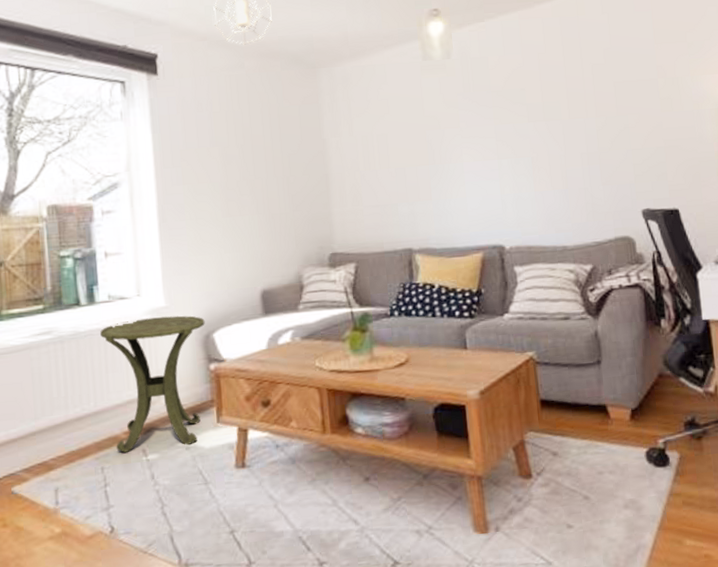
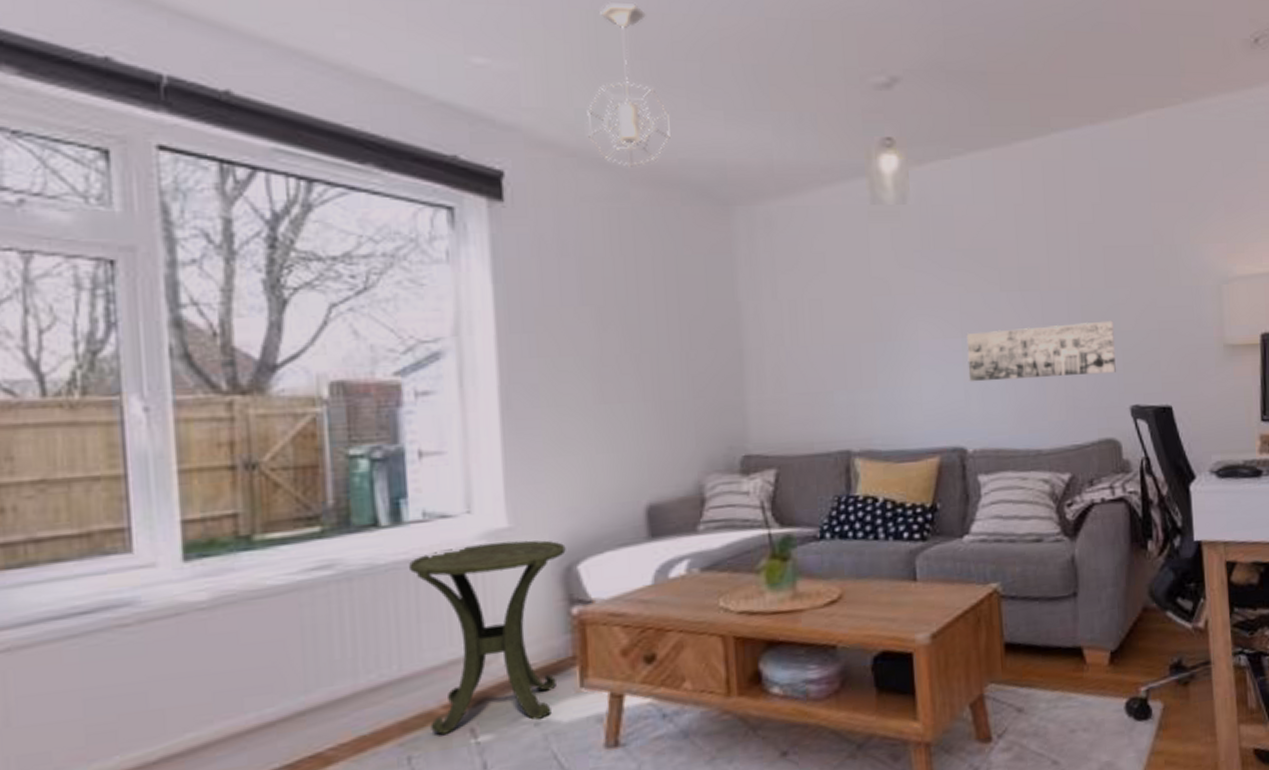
wall art: none [501,141,628,194] -> present [966,320,1116,382]

